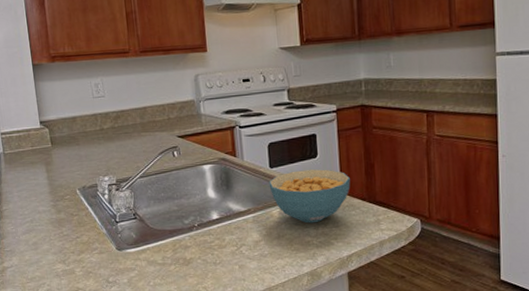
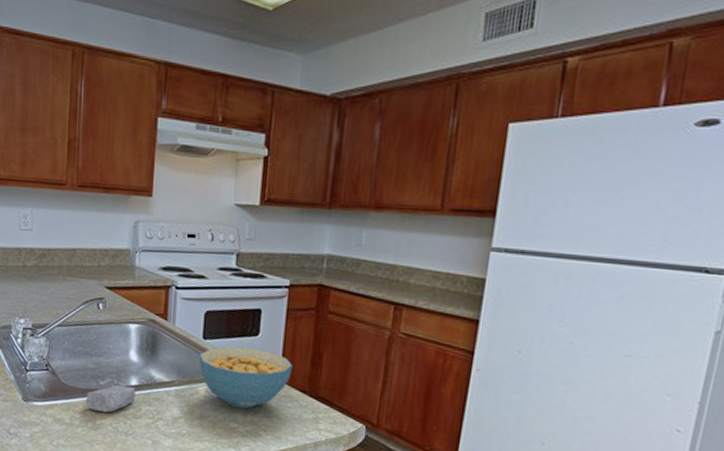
soap bar: none [174,220,218,248] -> present [85,384,136,413]

